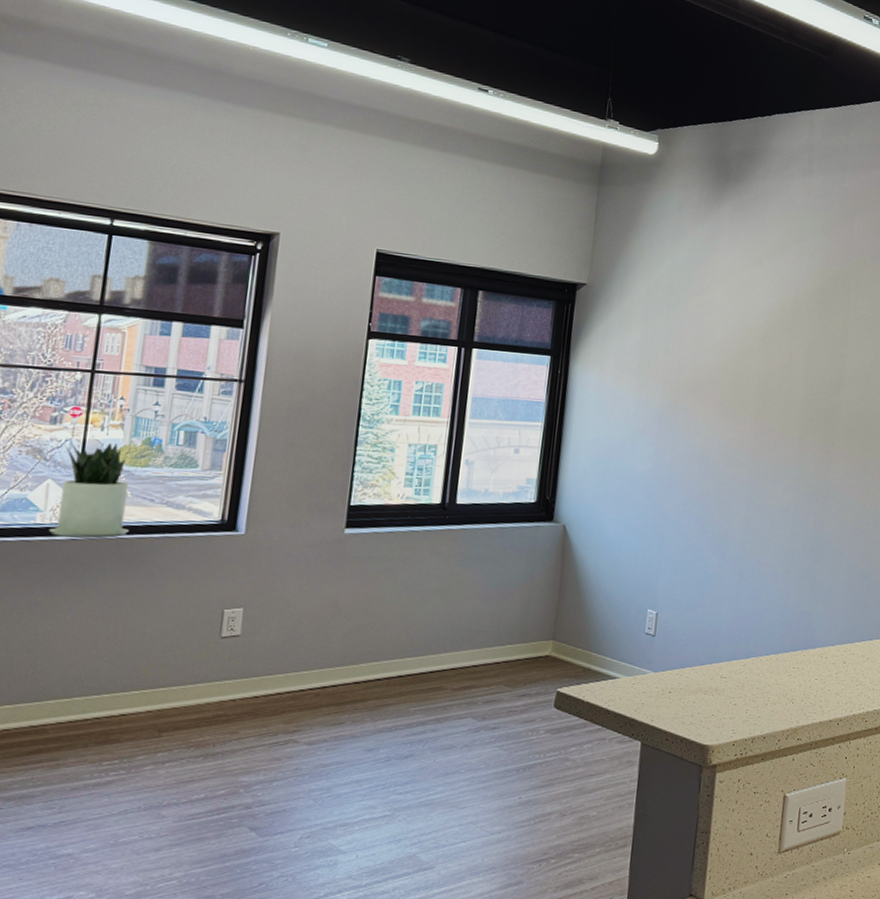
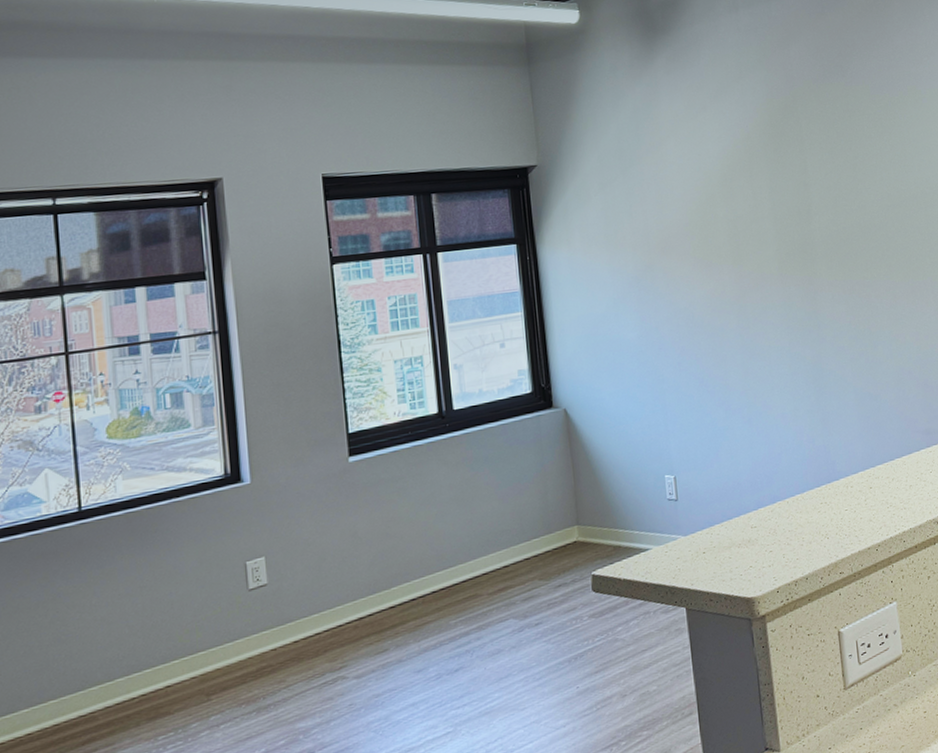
planter: present [48,442,129,539] -> none [55,420,135,524]

